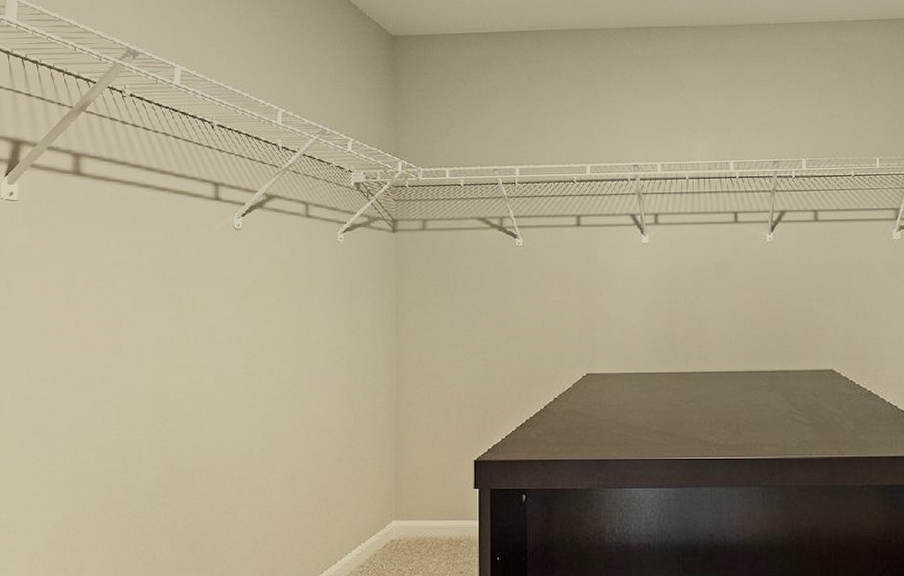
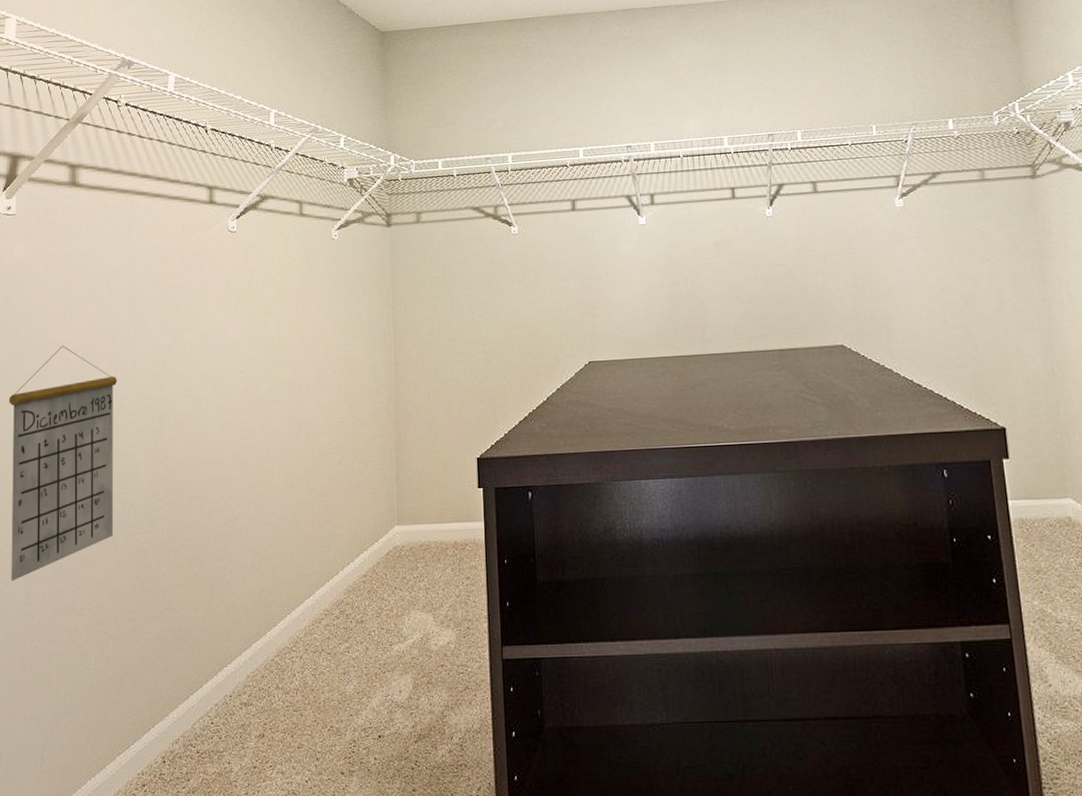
calendar: none [12,333,122,558] -> present [9,345,118,582]

